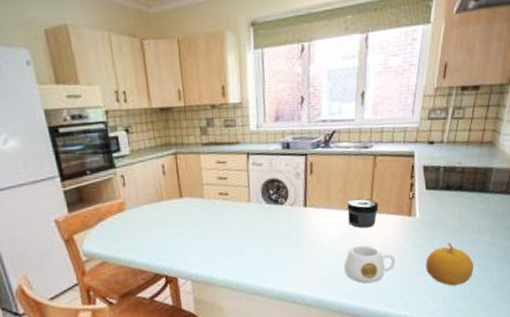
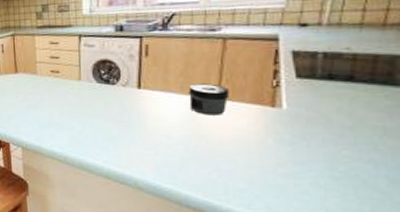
mug: present [344,244,396,284] -> none [185,133,254,177]
fruit: present [426,243,473,286] -> none [298,143,376,198]

